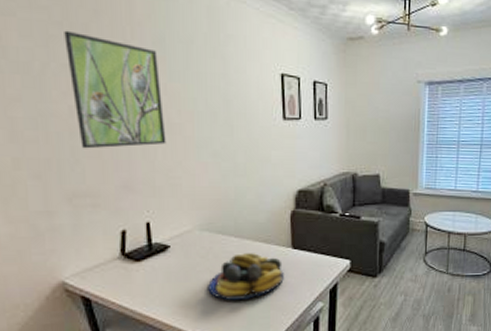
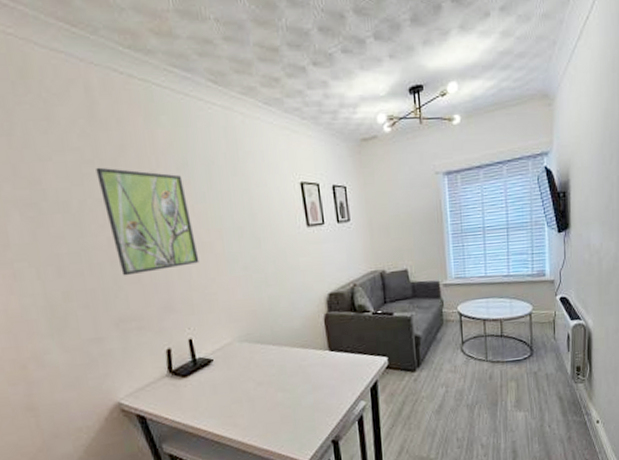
fruit bowl: present [208,253,284,301] -> none [252,359,325,407]

